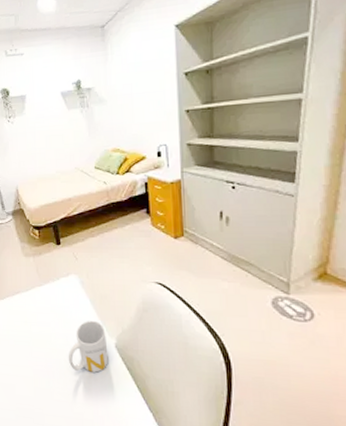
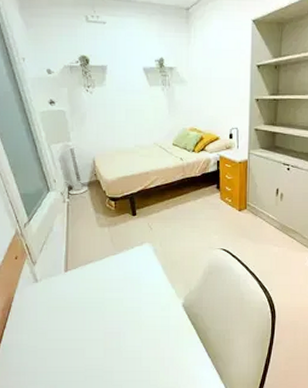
mug: present [68,320,109,373] -> none [138,284,176,330]

